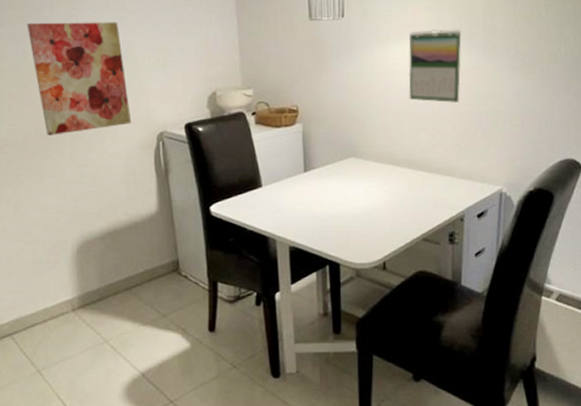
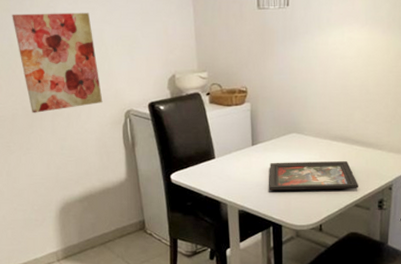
decorative tray: none [324,189,426,223] -> present [269,161,358,190]
calendar: present [408,29,462,104] -> none [346,16,396,85]

